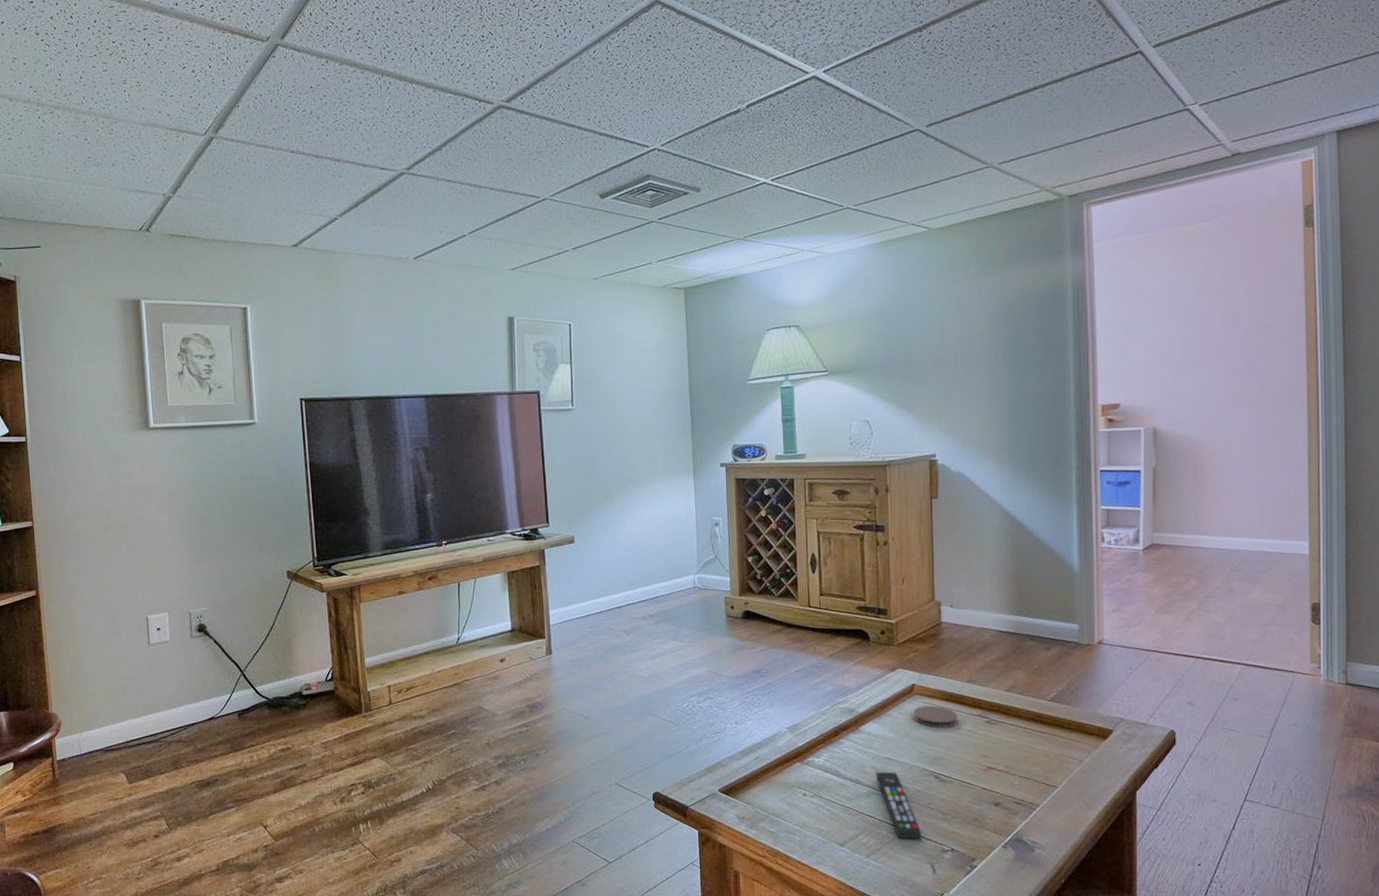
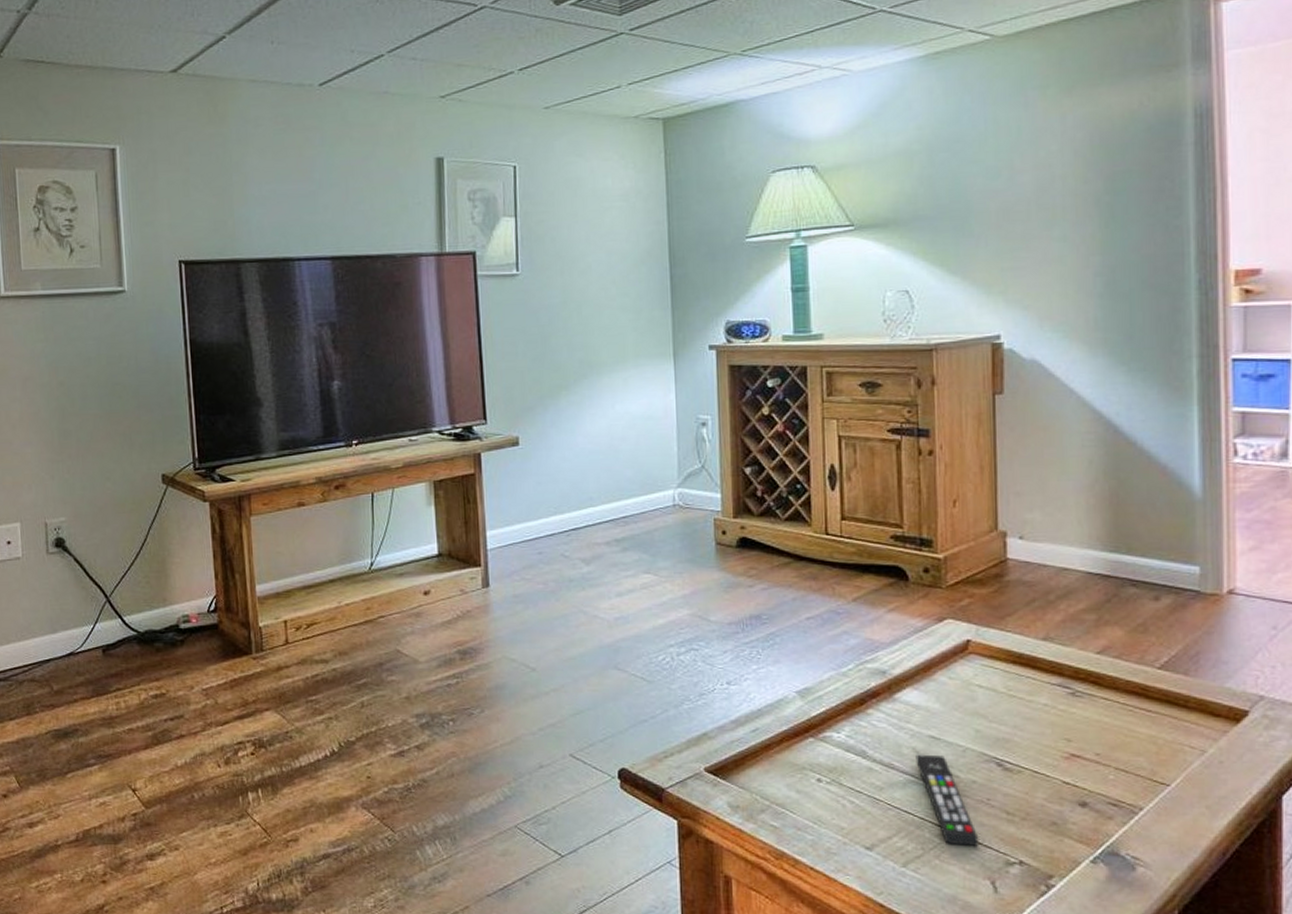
coaster: present [913,705,959,728] -> none [968,668,1030,700]

